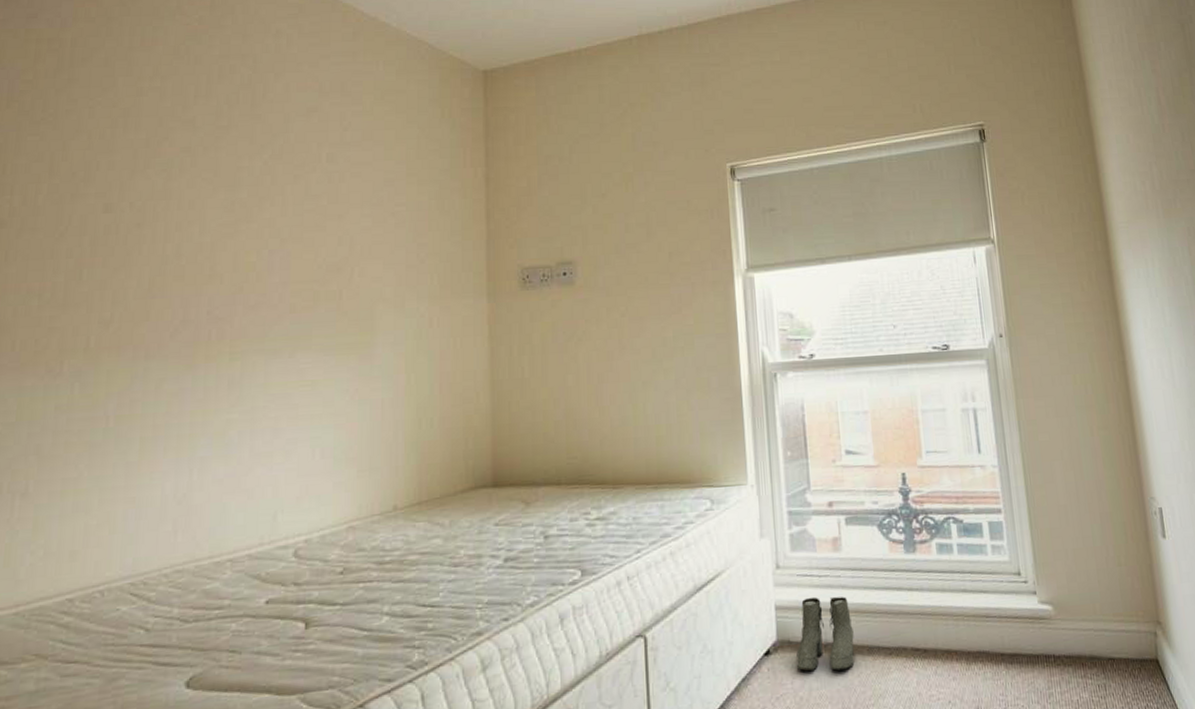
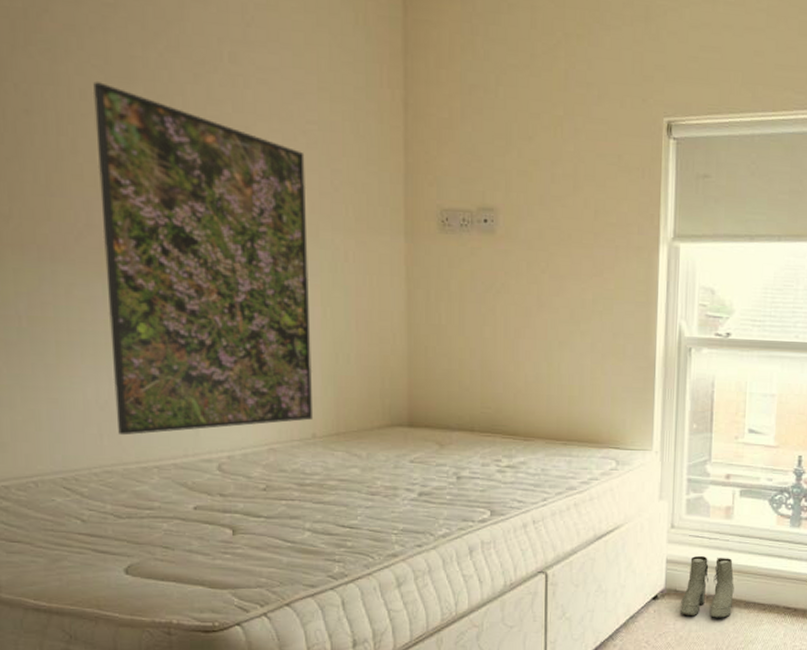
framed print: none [193,192,395,530] -> present [93,82,314,436]

